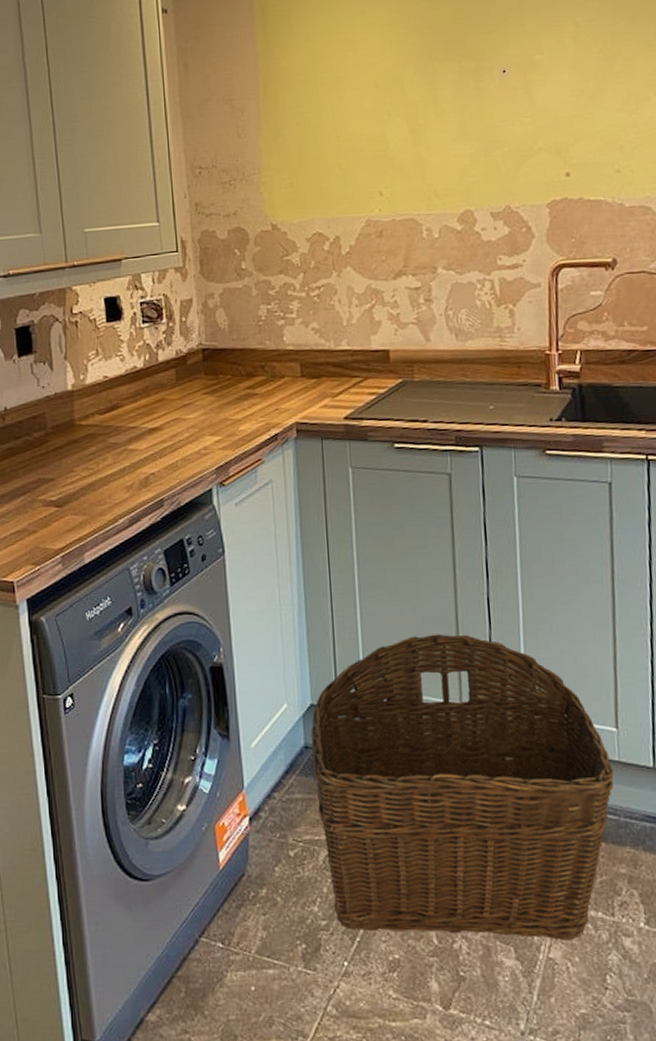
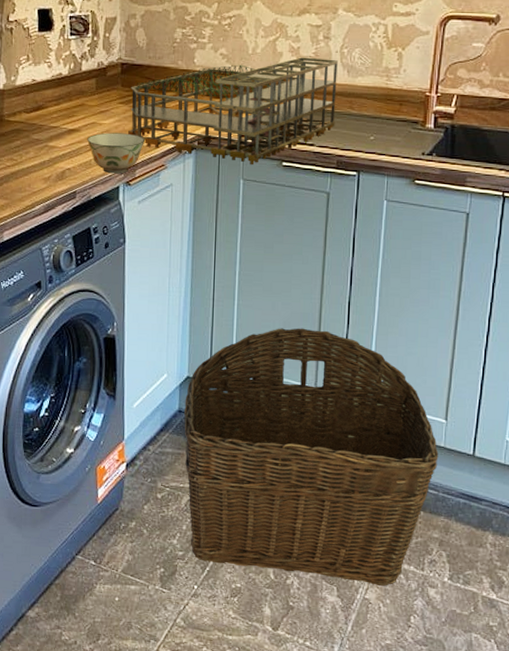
soup bowl: none [171,427,236,475] -> present [87,132,145,174]
dish rack: none [215,323,449,451] -> present [128,57,338,166]

